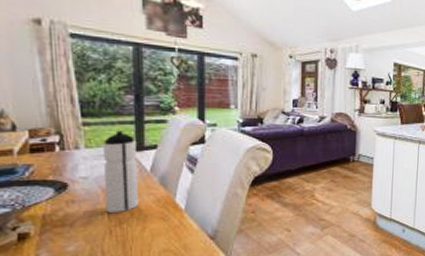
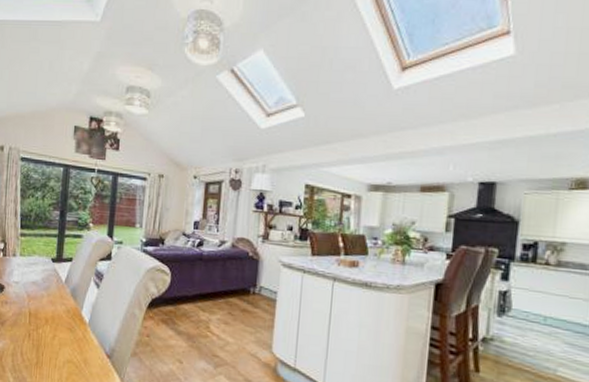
water bottle: present [102,130,138,213] -> none [28,242,57,318]

